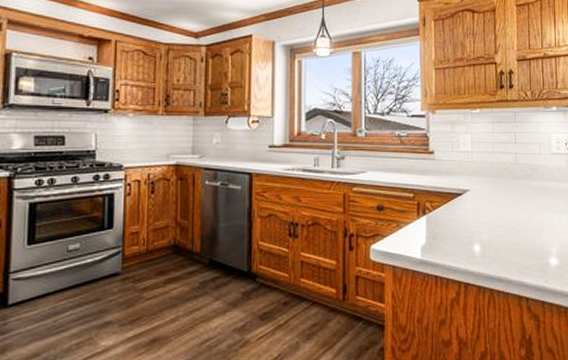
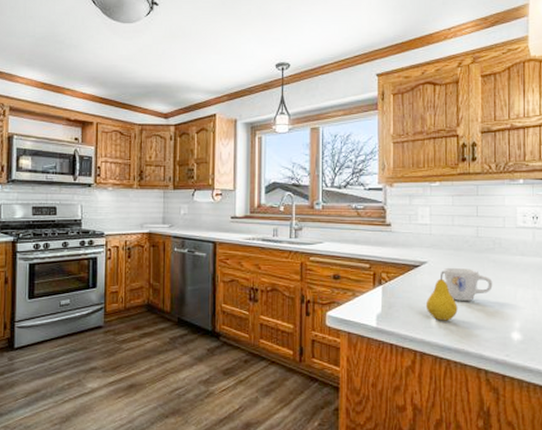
fruit: none [468,198,499,250] -> present [425,271,458,321]
mug: none [485,194,531,229] -> present [443,267,493,302]

